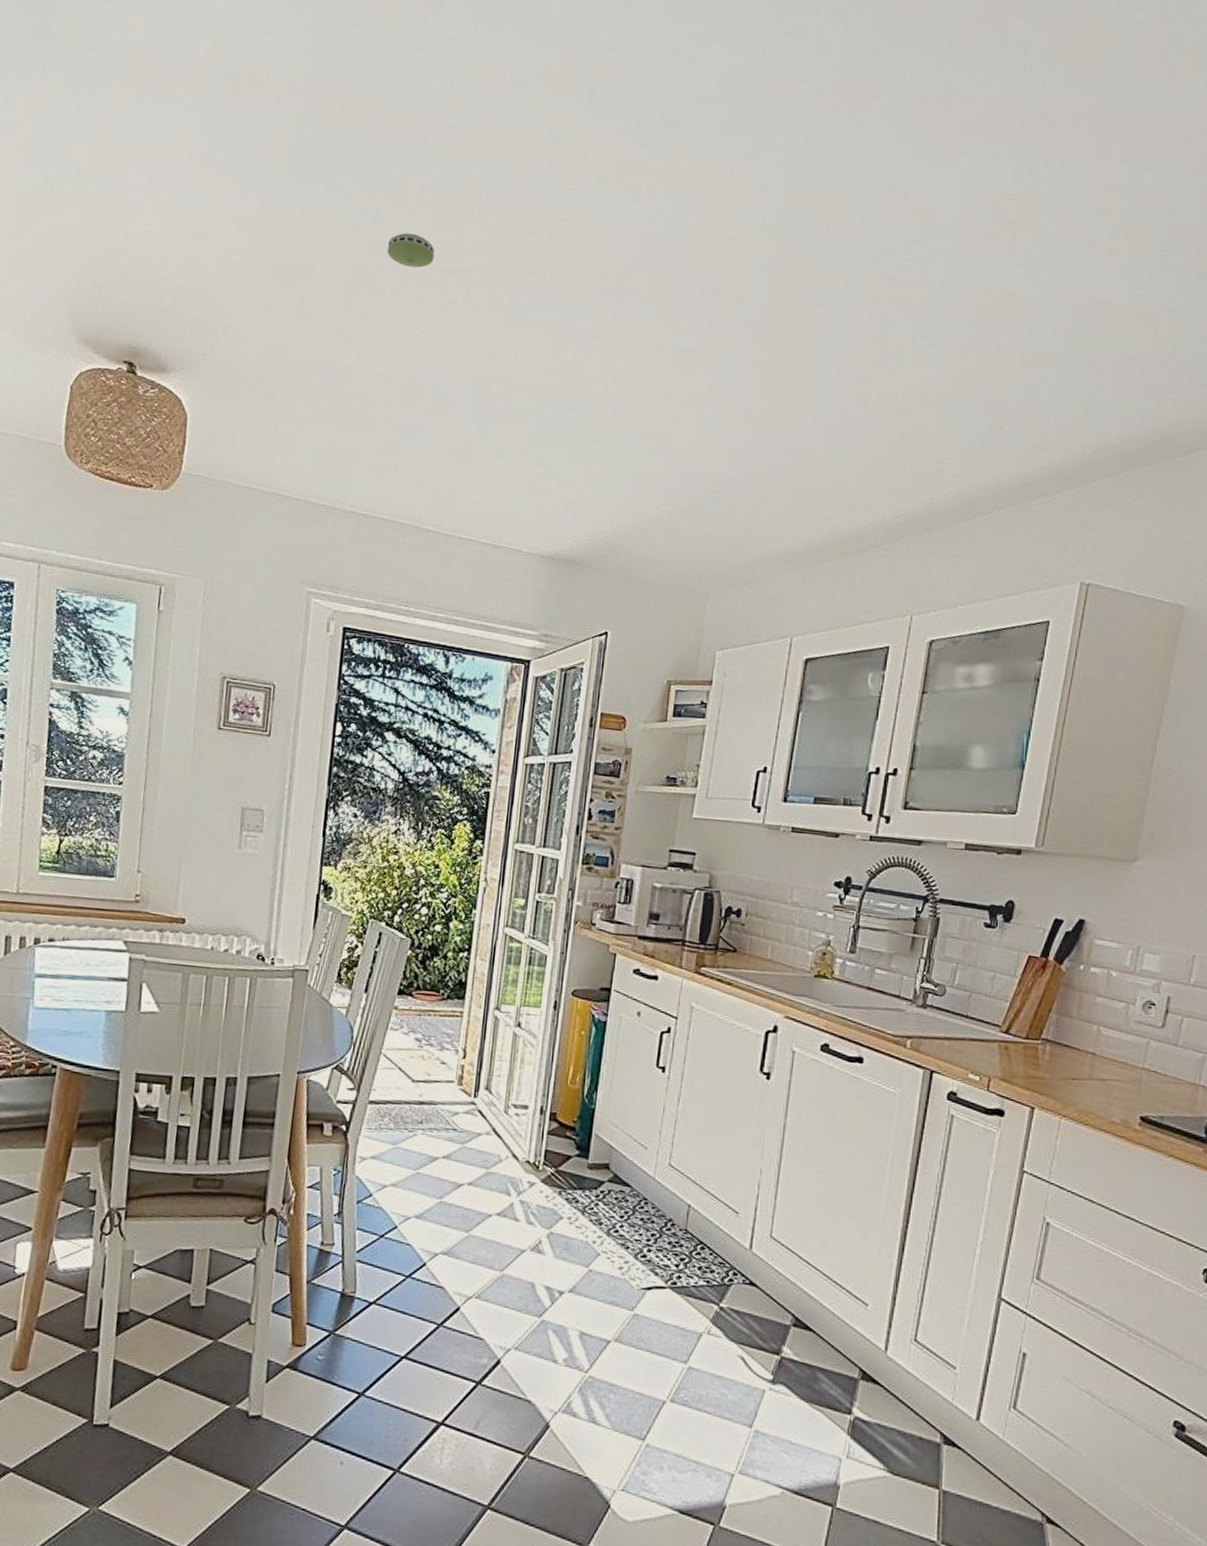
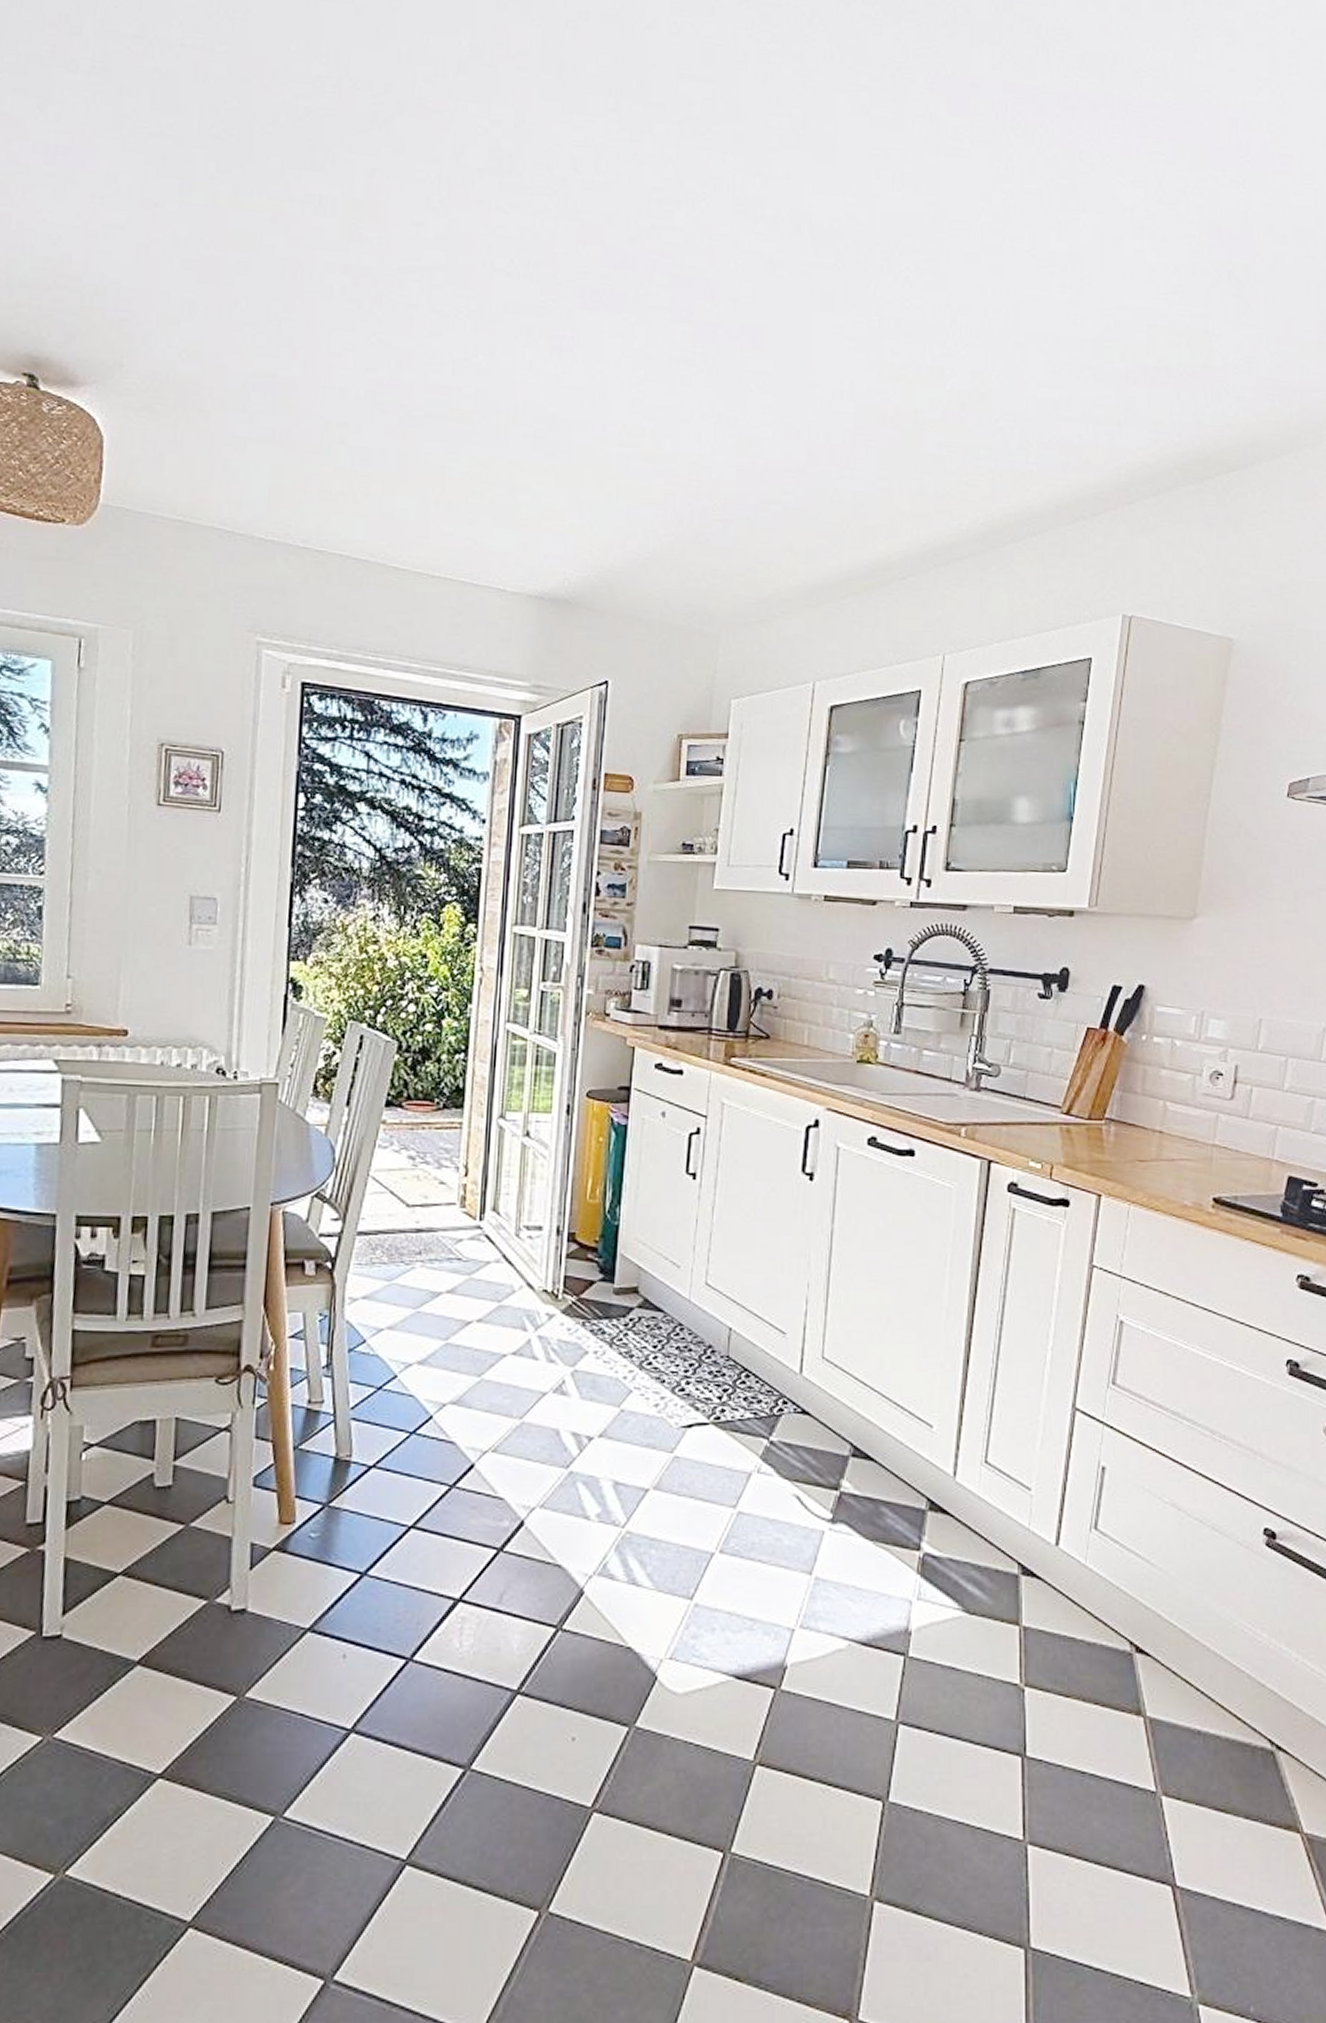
smoke detector: present [387,233,435,268] -> none [332,224,389,265]

